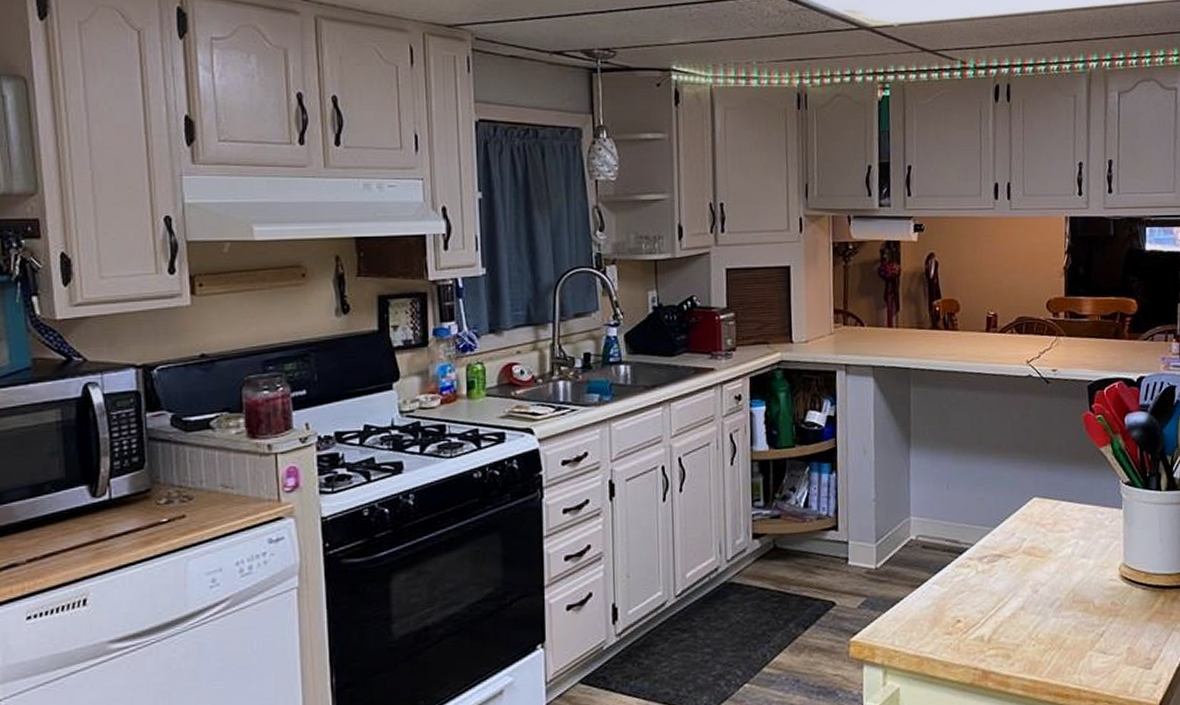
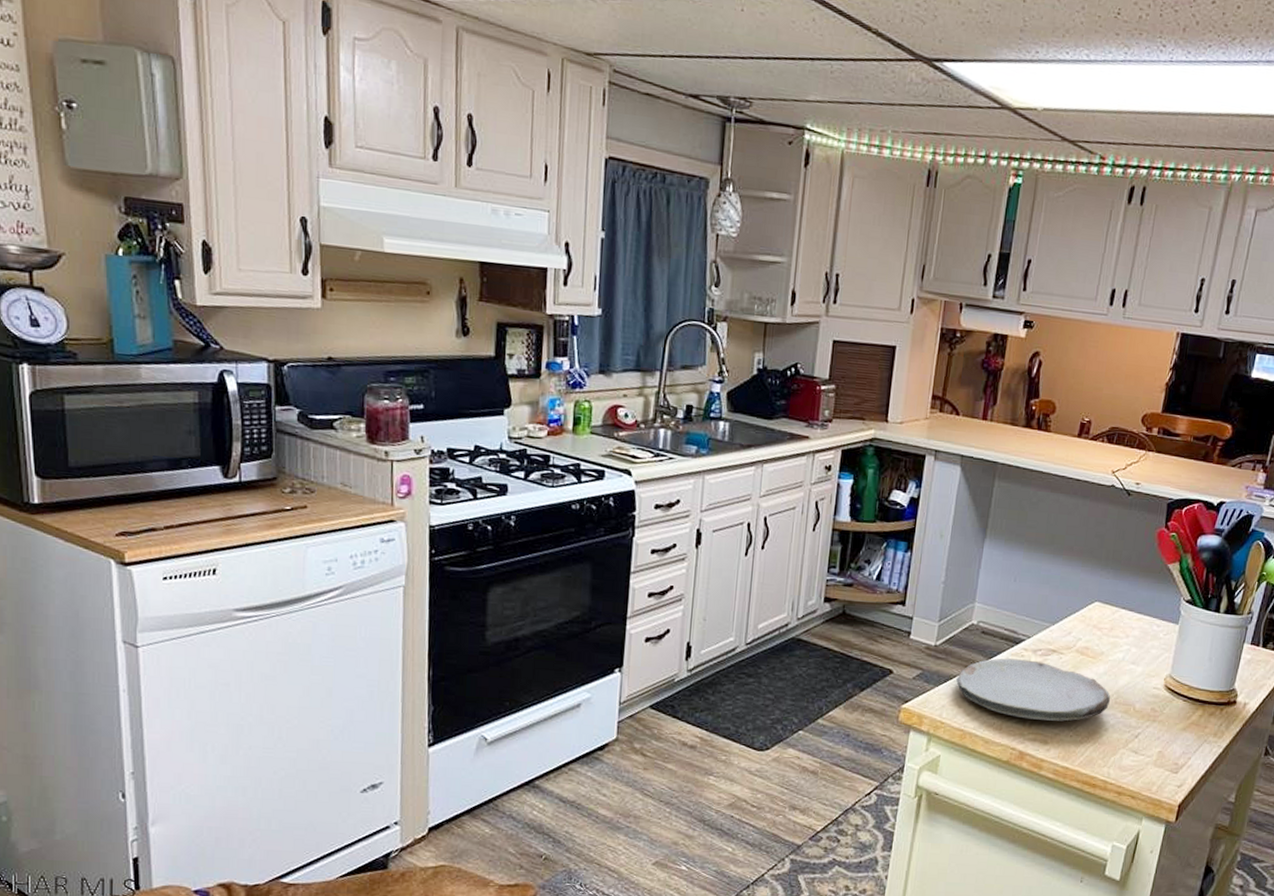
plate: none [904,569,1068,634] -> present [956,658,1111,722]

